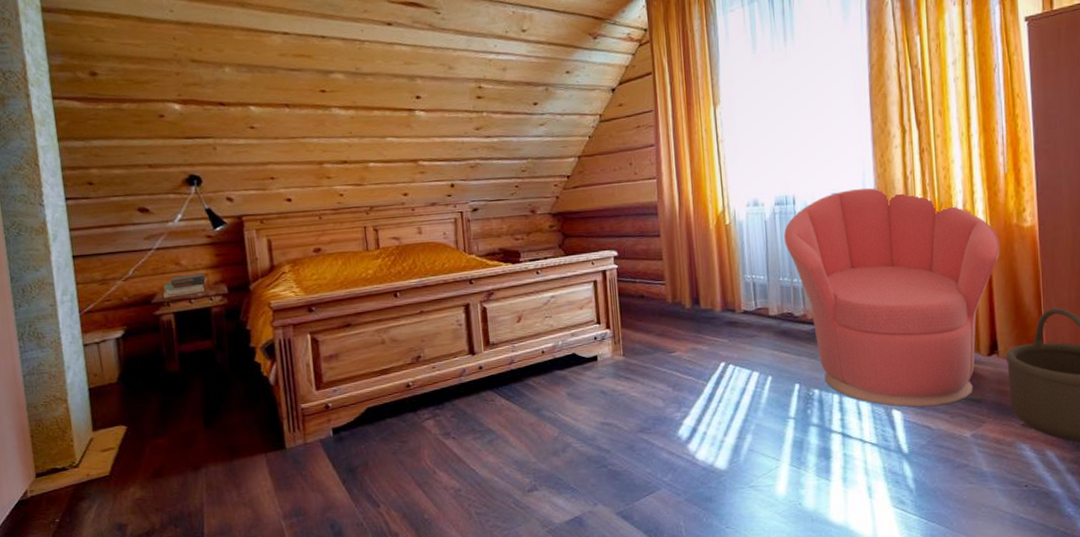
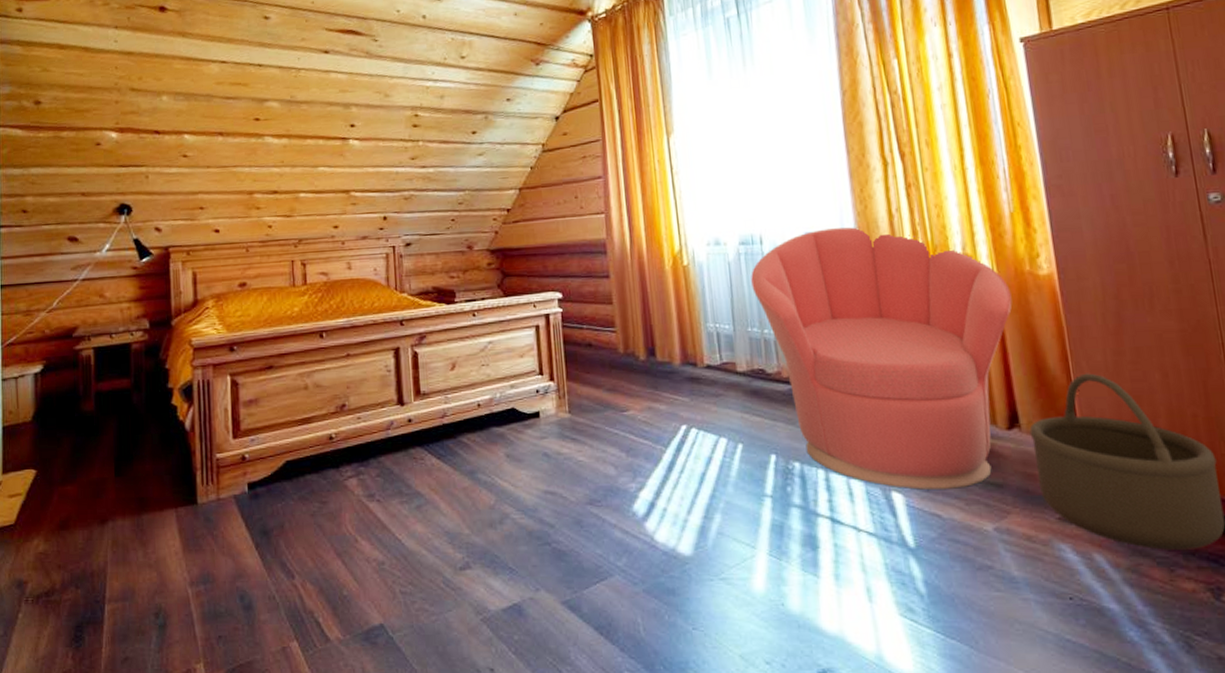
books: present [163,272,207,298] -> none [85,306,129,332]

